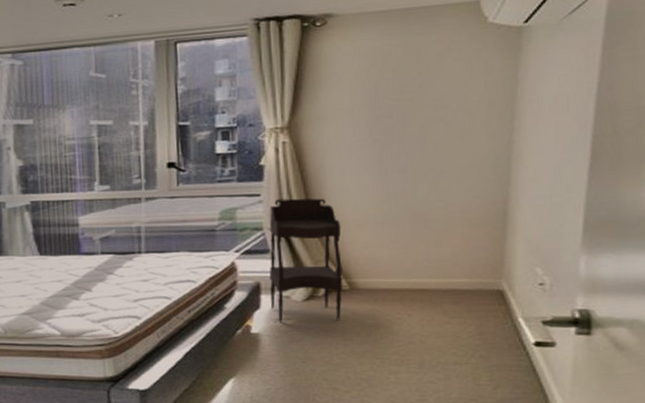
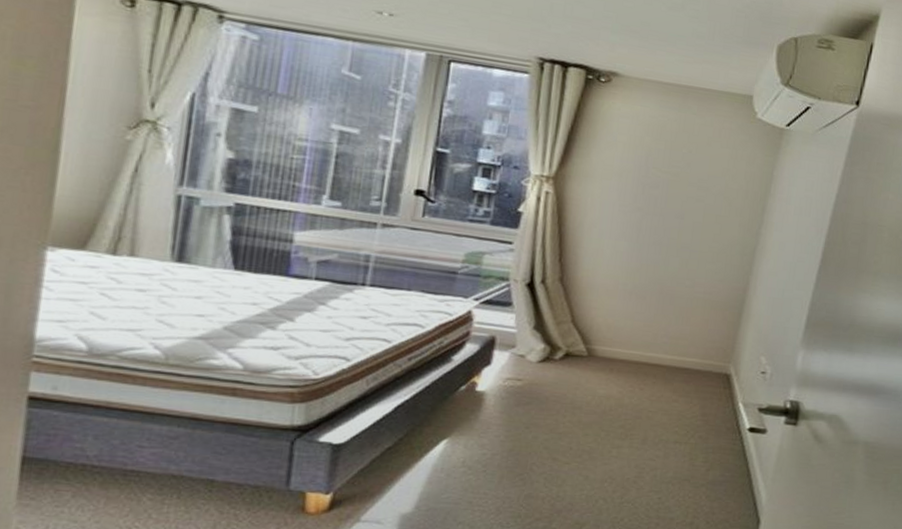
side table: present [269,198,343,323] -> none [503,250,590,387]

